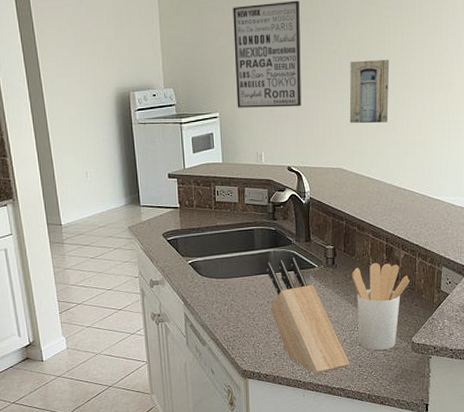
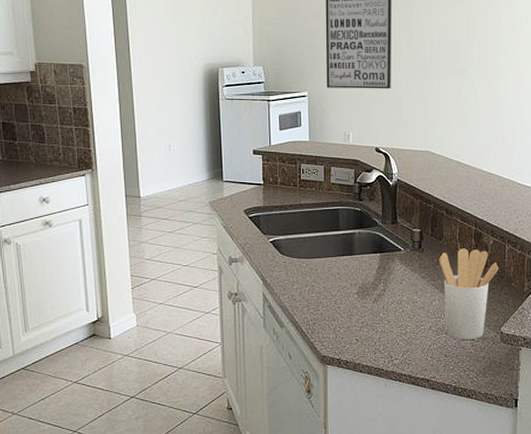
knife block: present [267,258,350,374] -> none [351,240,435,363]
wall art: present [349,59,390,123] -> none [439,47,480,108]

